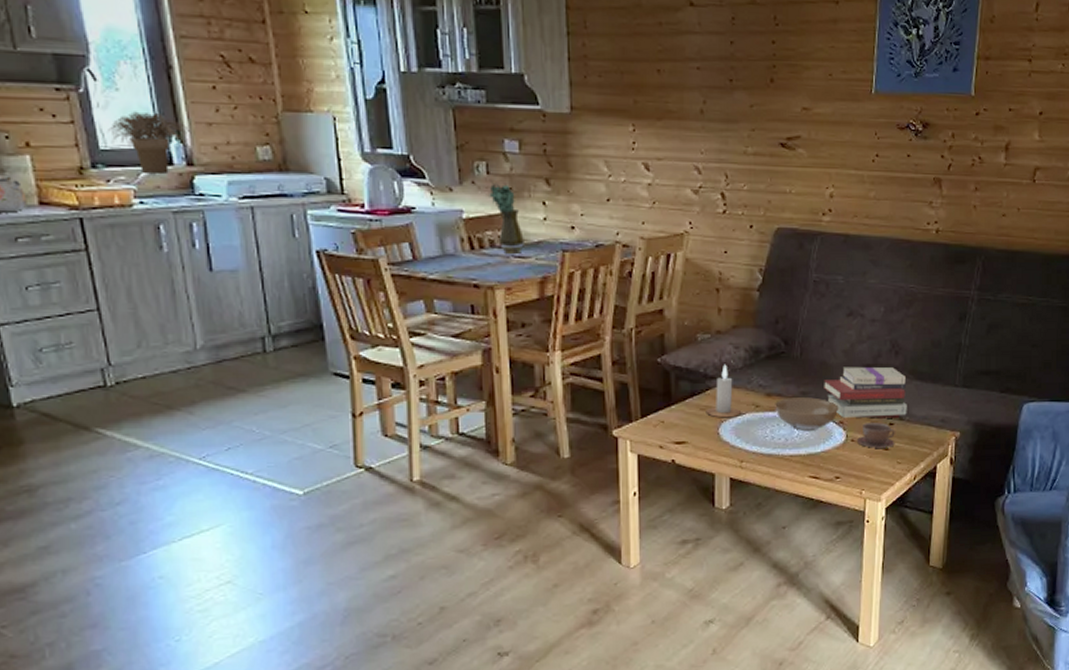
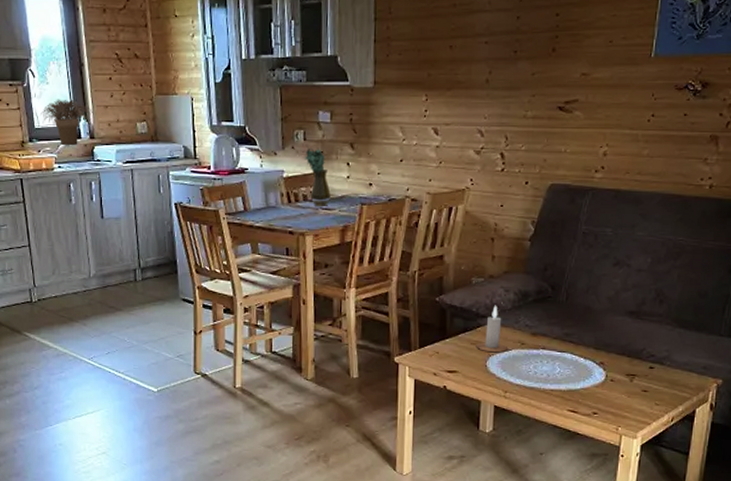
bowl: present [775,397,839,431] -> none [539,338,601,369]
books: present [823,366,907,419] -> none [586,312,669,362]
teacup: present [856,422,895,448] -> none [615,365,655,389]

